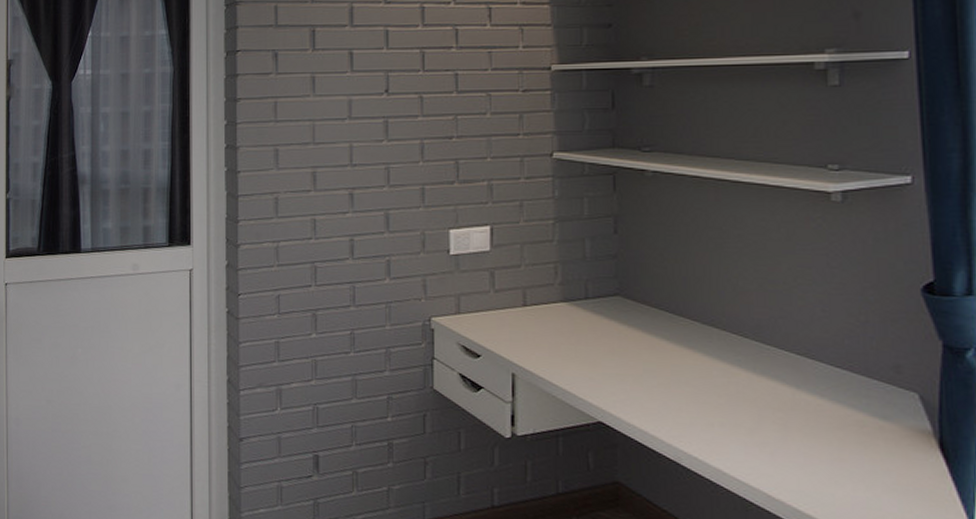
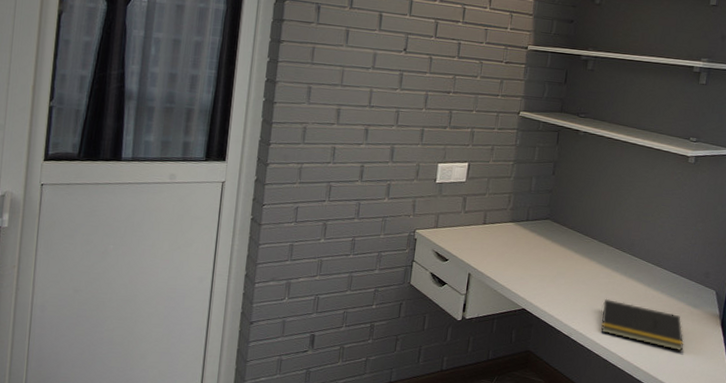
notepad: none [723,406,877,488] -> present [601,298,684,351]

